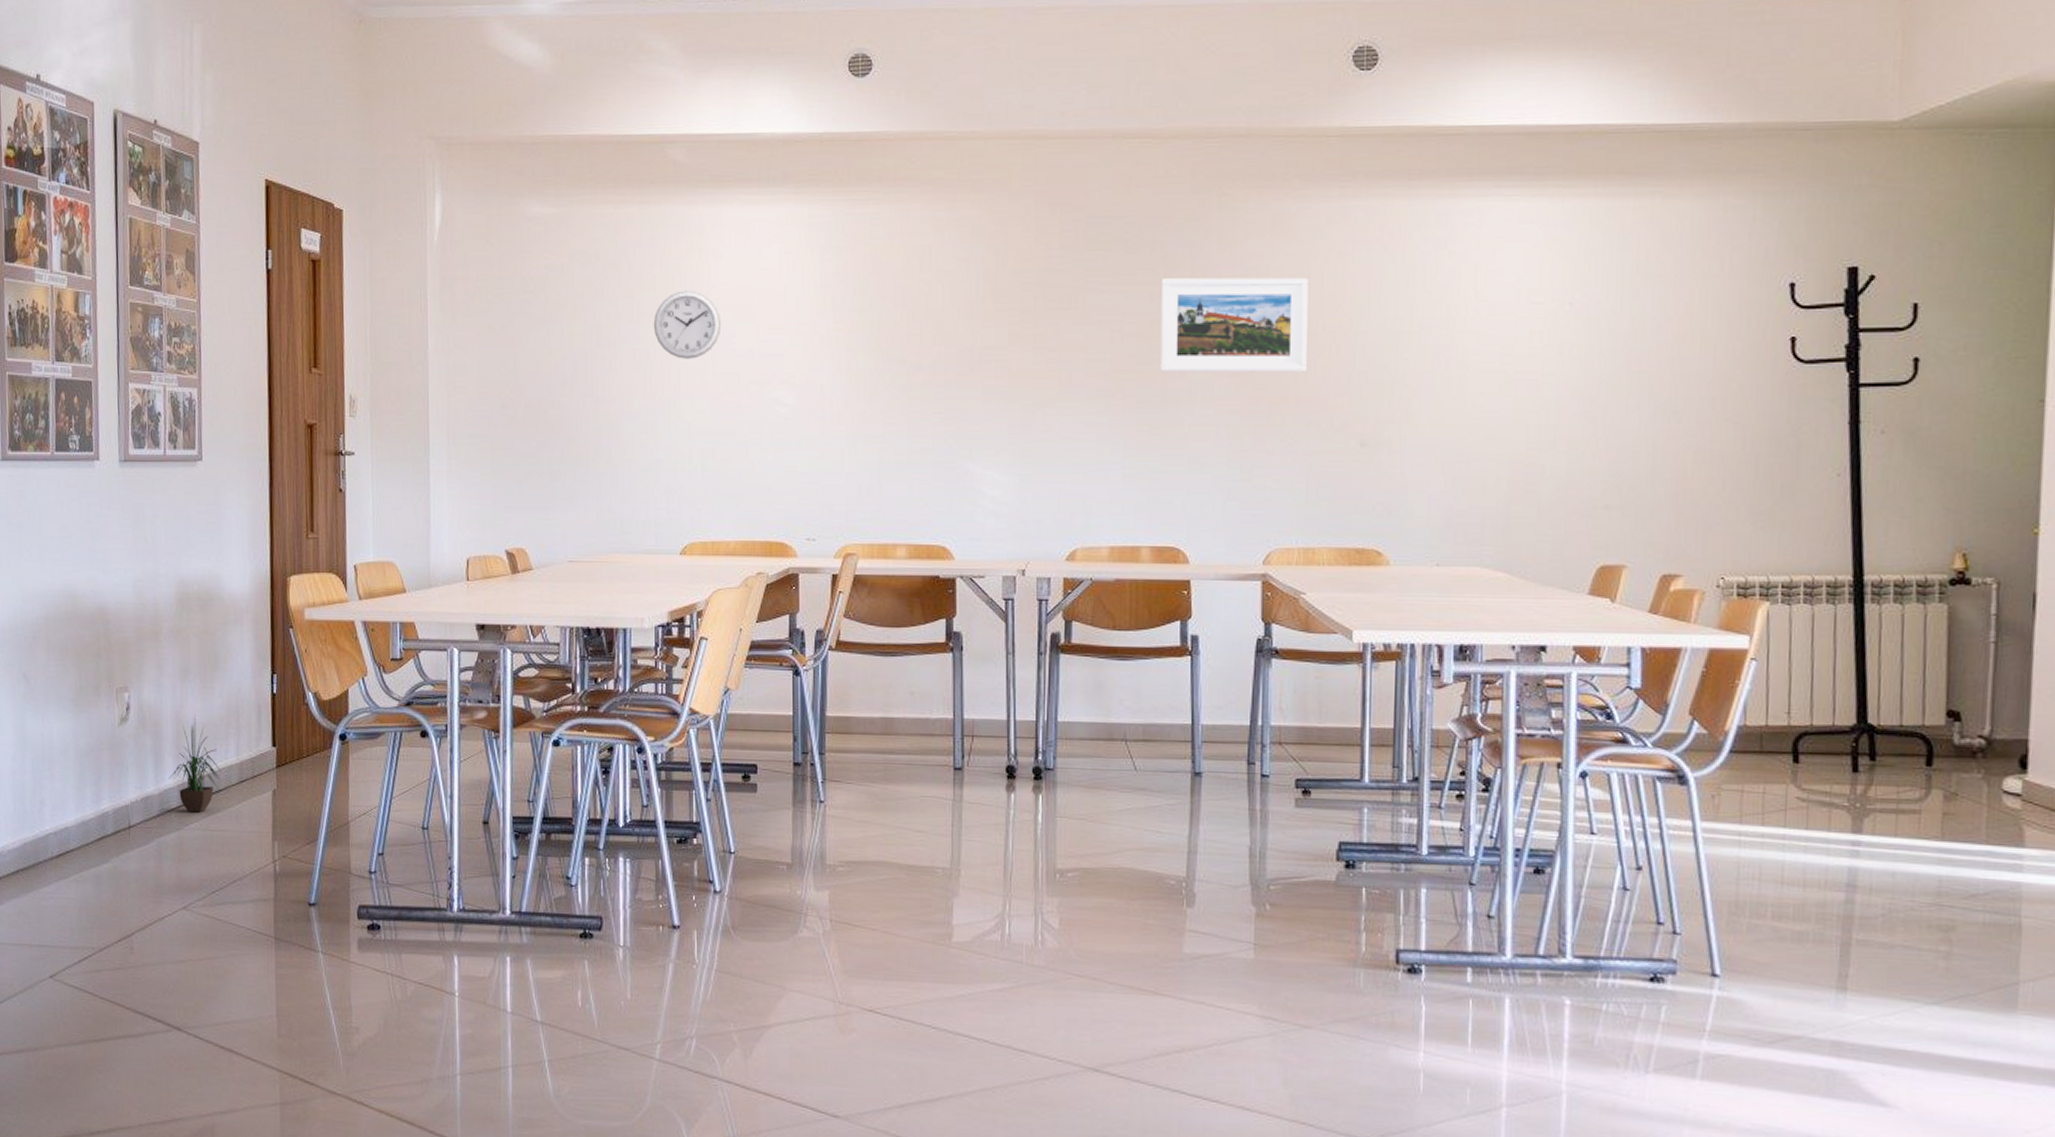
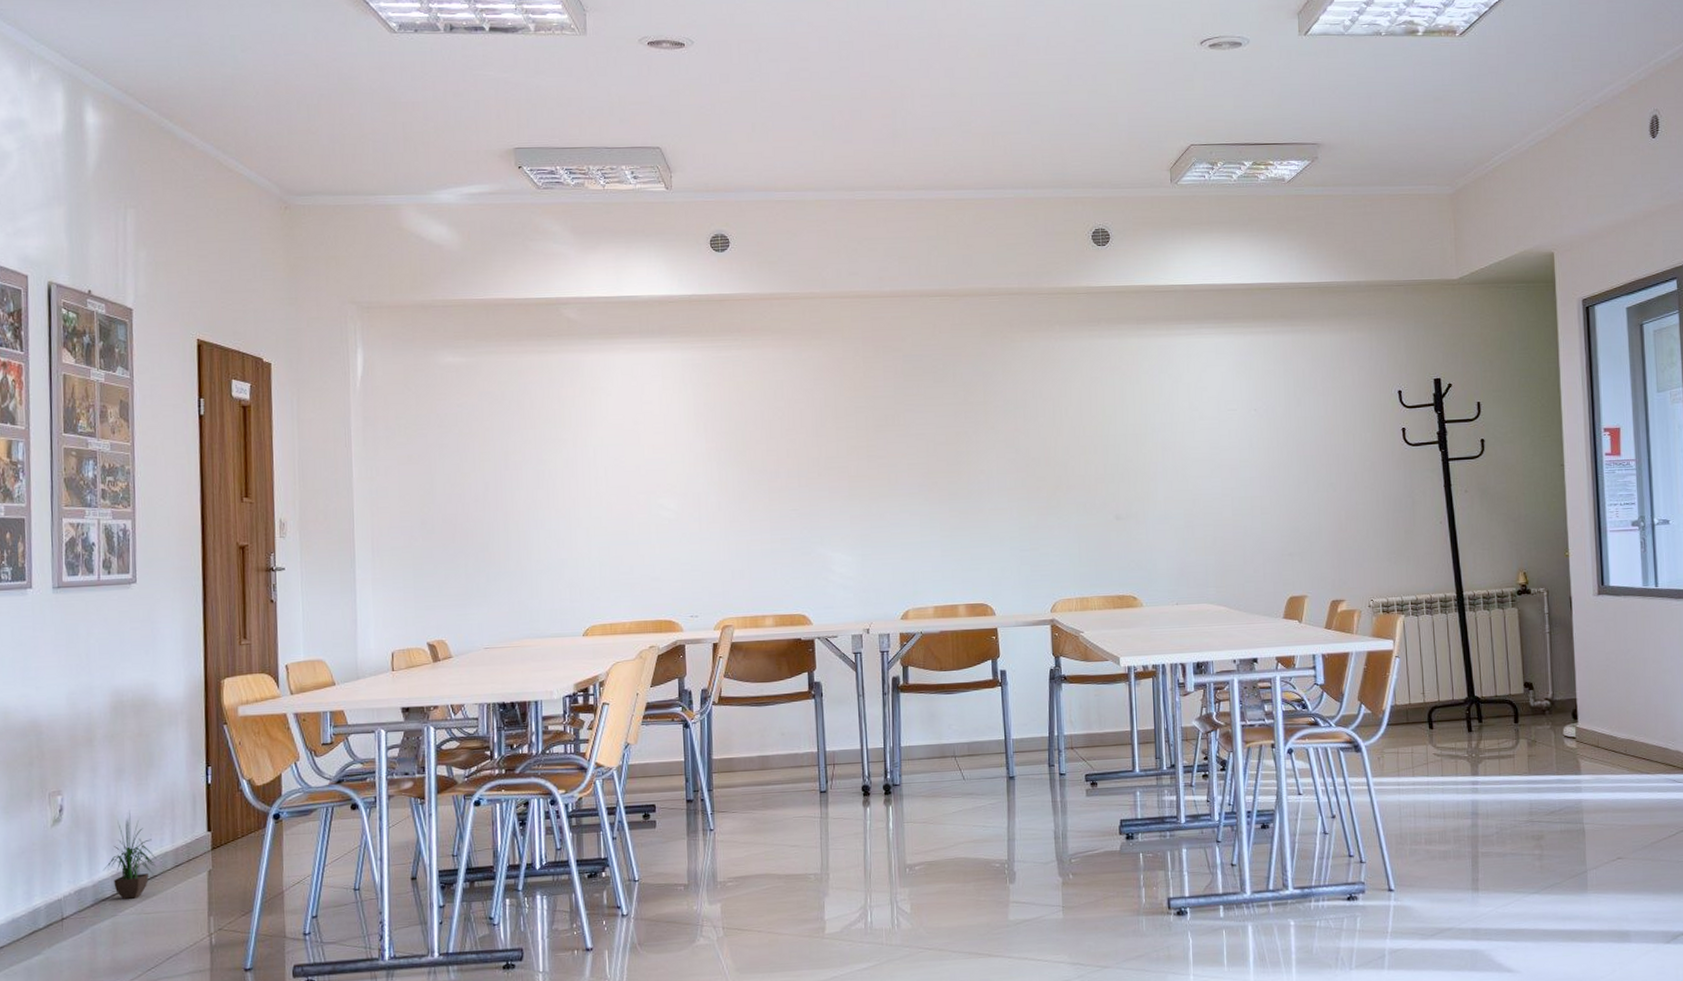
wall clock: present [653,290,722,359] -> none [553,421,613,476]
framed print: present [1161,277,1308,373] -> none [962,397,1073,471]

